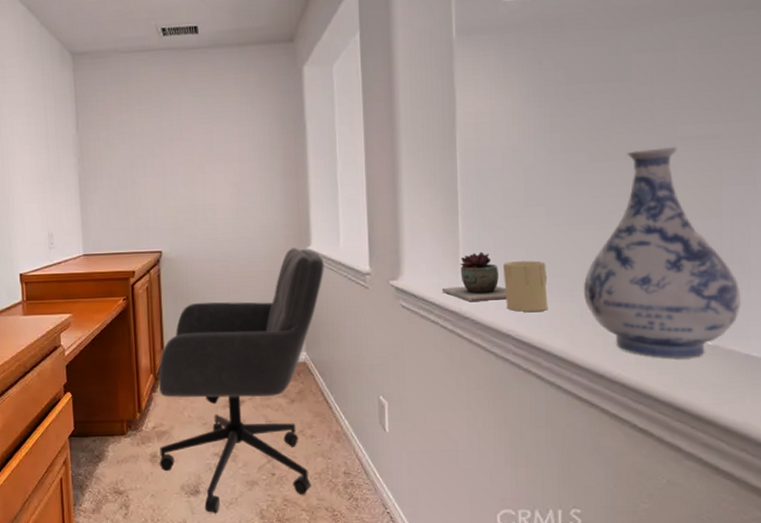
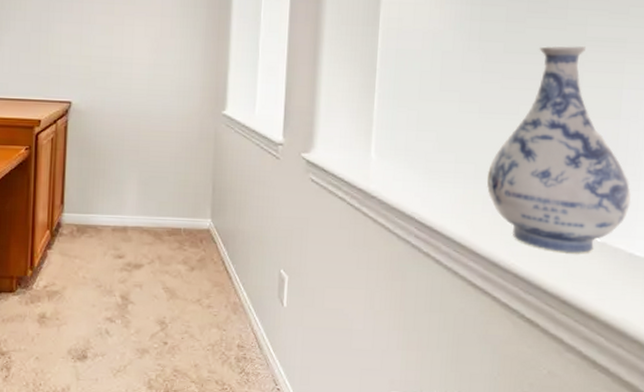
office chair: present [158,248,324,514] -> none [47,111,238,381]
succulent plant: present [441,251,507,302] -> none [351,132,415,182]
candle: present [503,260,548,312] -> none [412,144,455,196]

